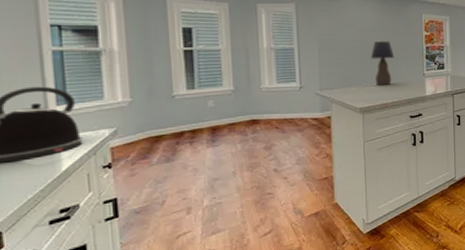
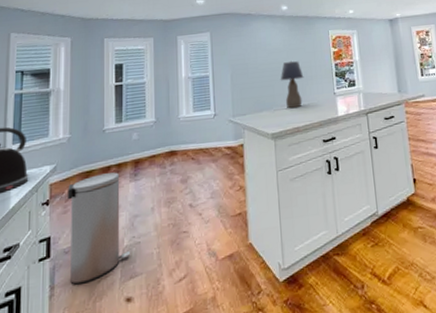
pedal bin: none [133,138,212,241] -> present [68,172,131,285]

